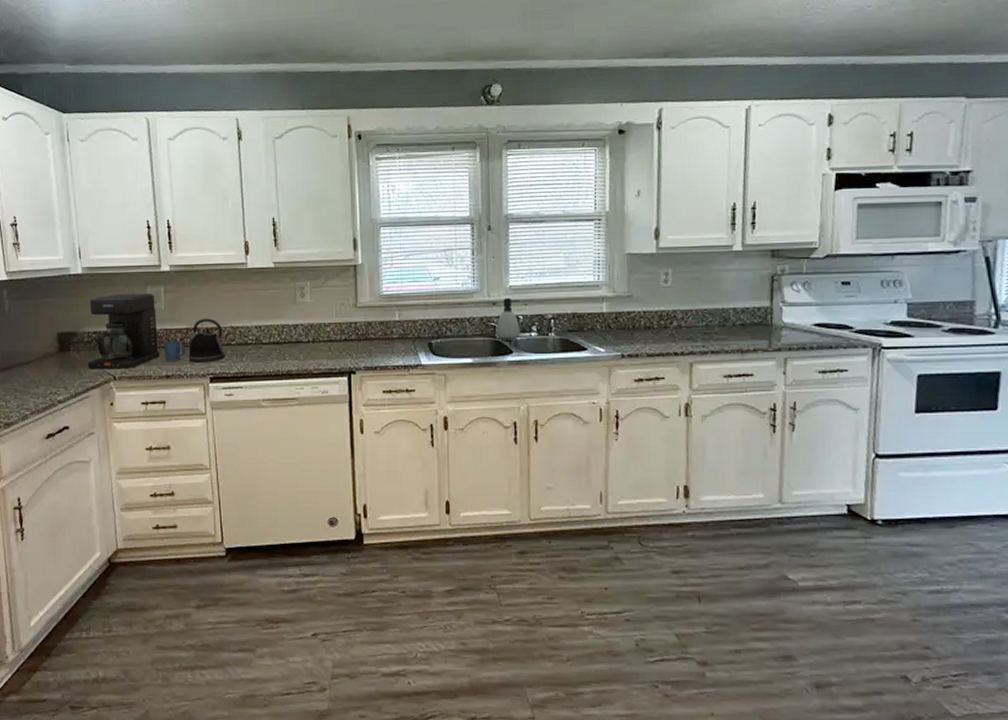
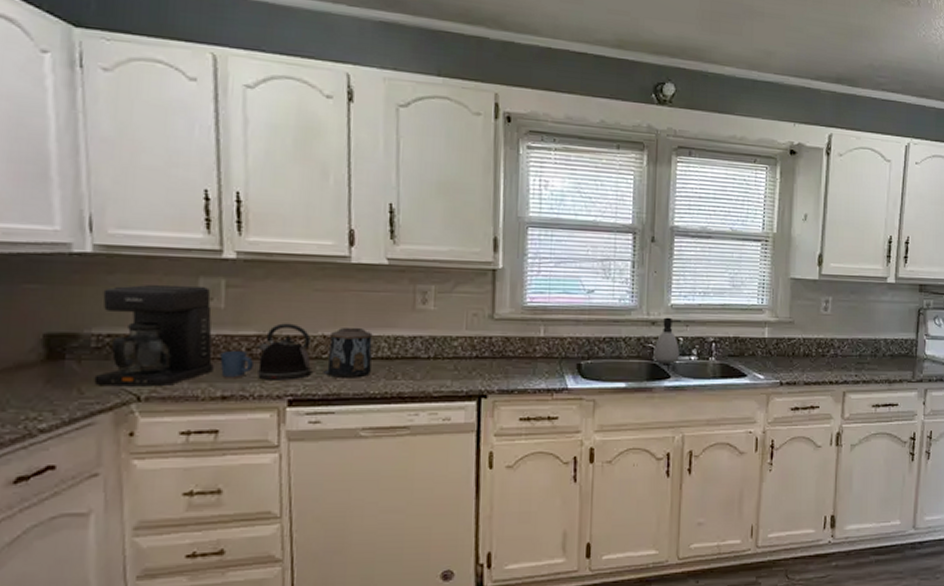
canister: none [233,320,266,360] -> present [323,328,373,378]

